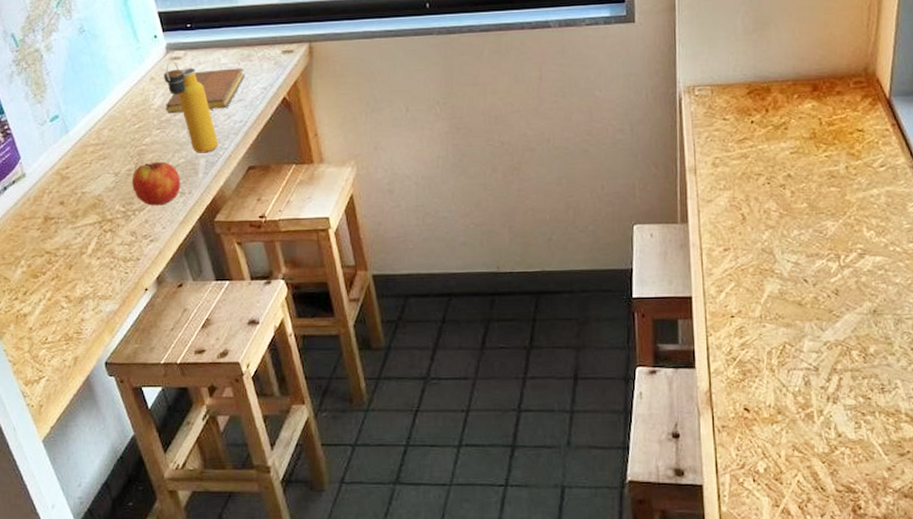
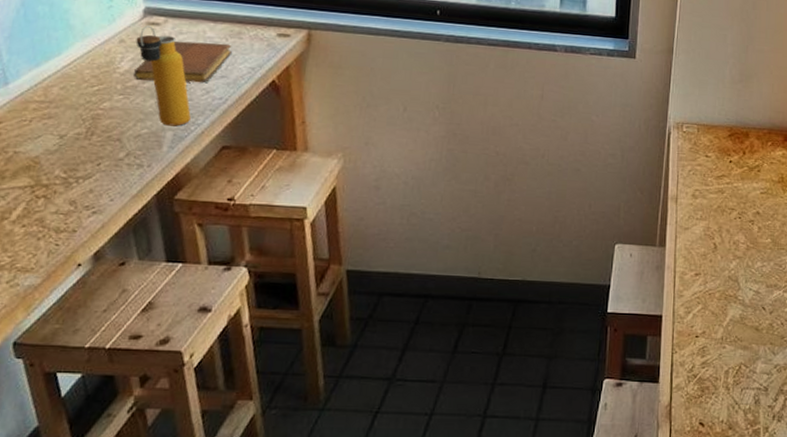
apple: present [131,161,180,206] -> none [79,128,140,176]

